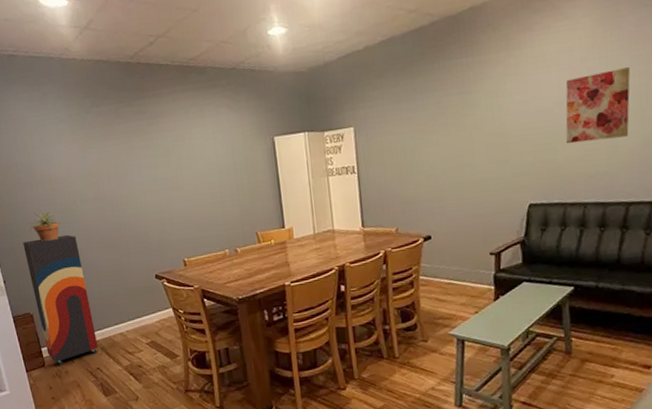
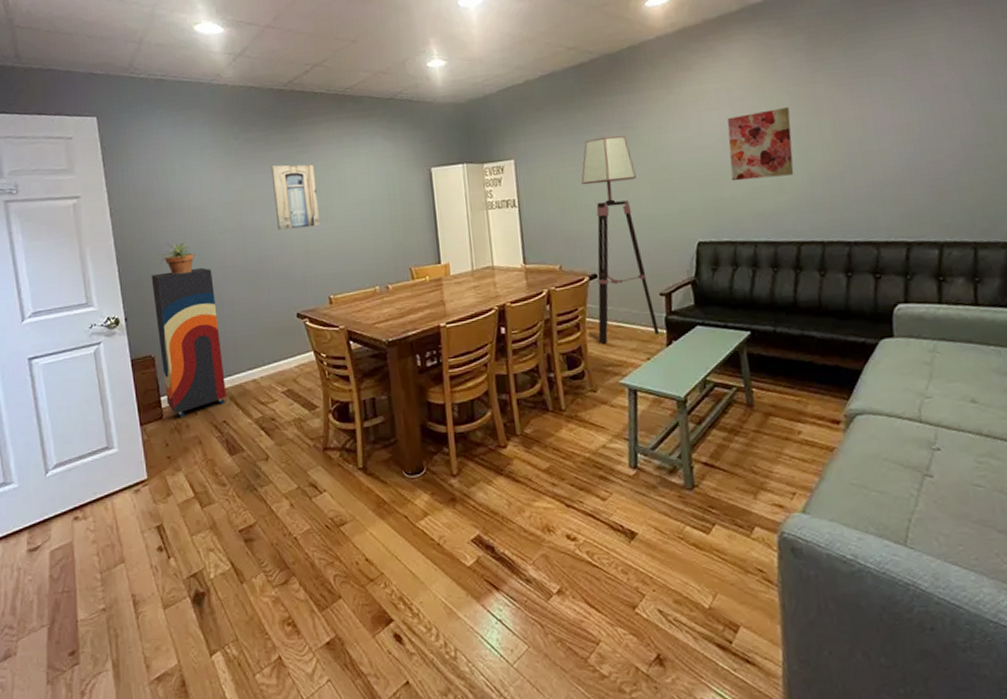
wall art: none [123,136,172,199] -> present [271,164,320,230]
floor lamp: none [418,100,488,299] -> present [581,136,660,344]

